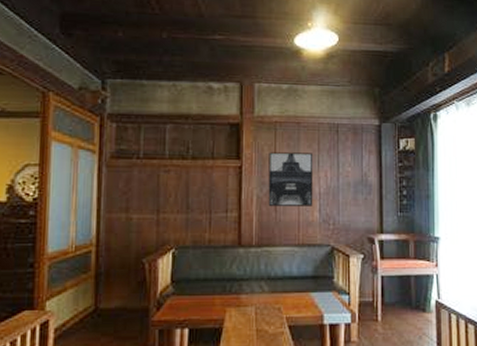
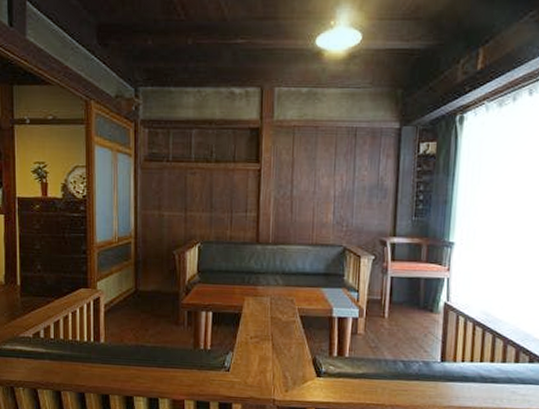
wall art: present [268,152,314,206] -> none [285,156,330,209]

